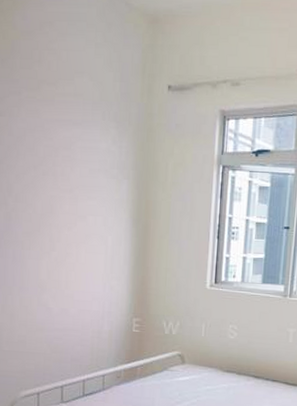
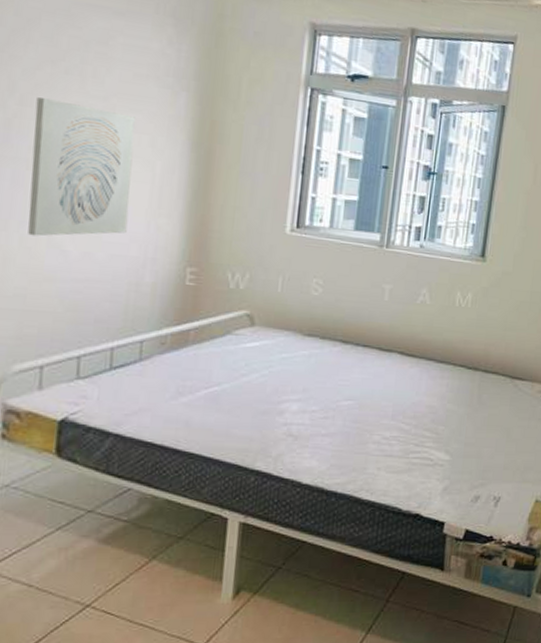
wall art: none [24,195,93,298] -> present [28,97,136,237]

